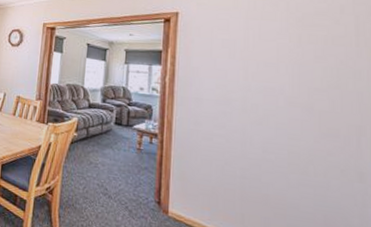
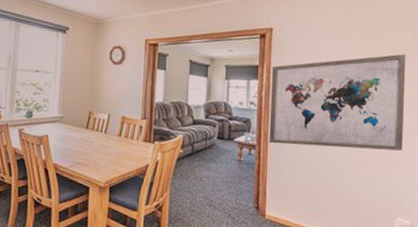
wall art: none [173,41,348,154] -> present [269,54,406,151]

